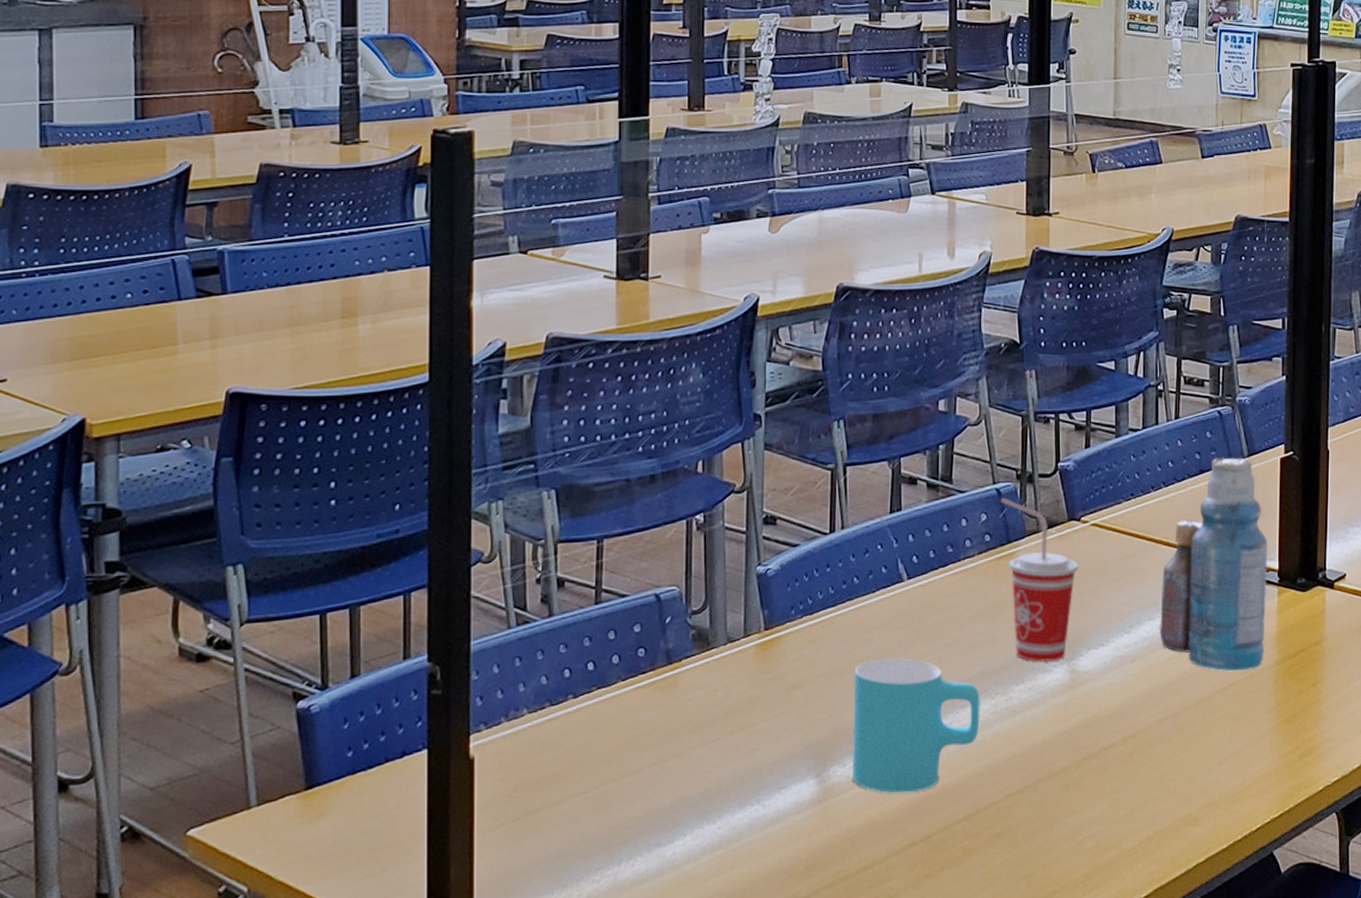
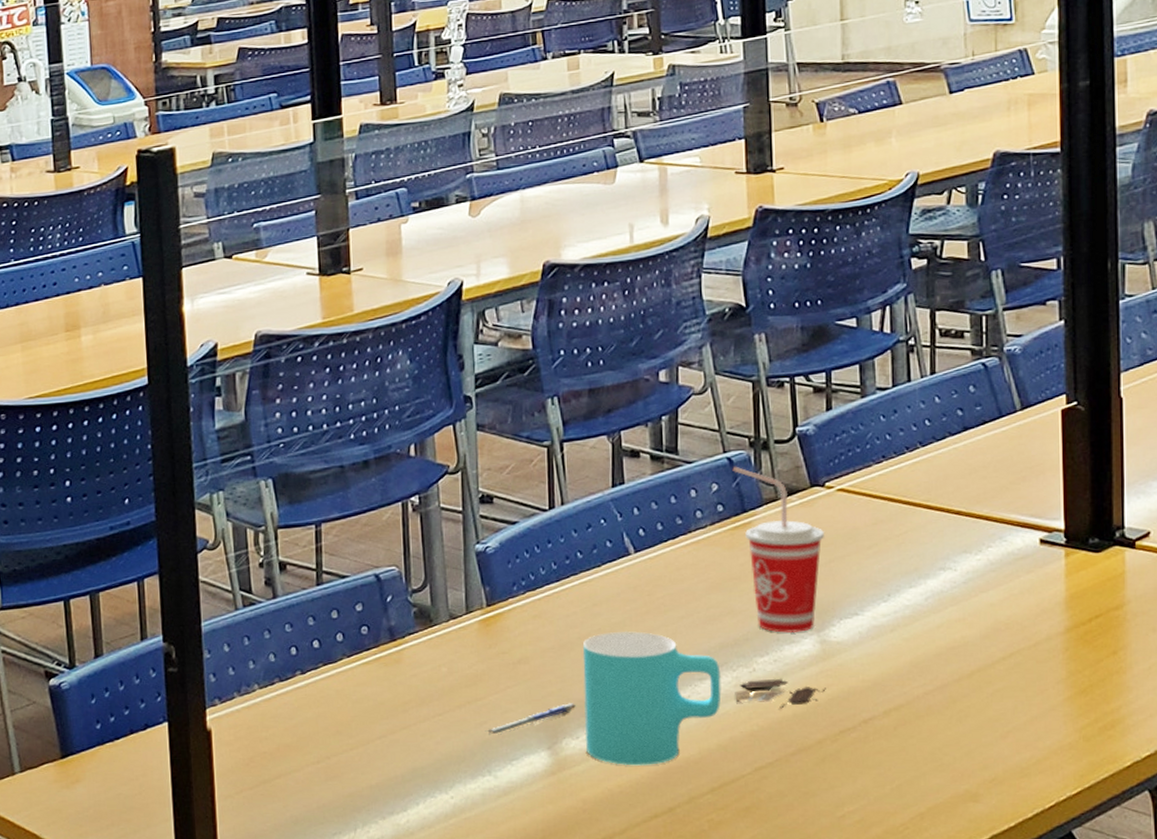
pen: none [756,730,844,763] -> present [485,703,576,735]
playing card: none [992,706,1073,736] -> present [735,678,826,709]
bottle: present [1159,457,1268,672] -> none [922,411,1052,640]

